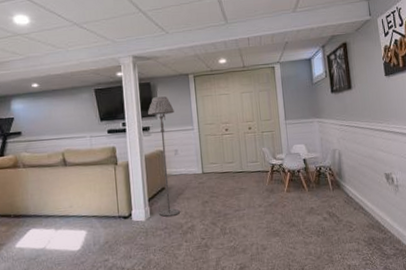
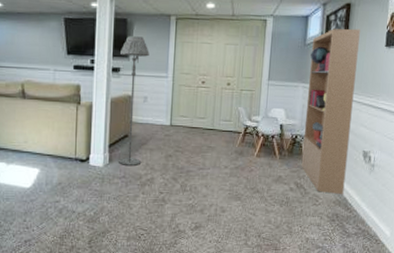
bookcase: none [318,63,375,218] -> present [301,28,360,195]

